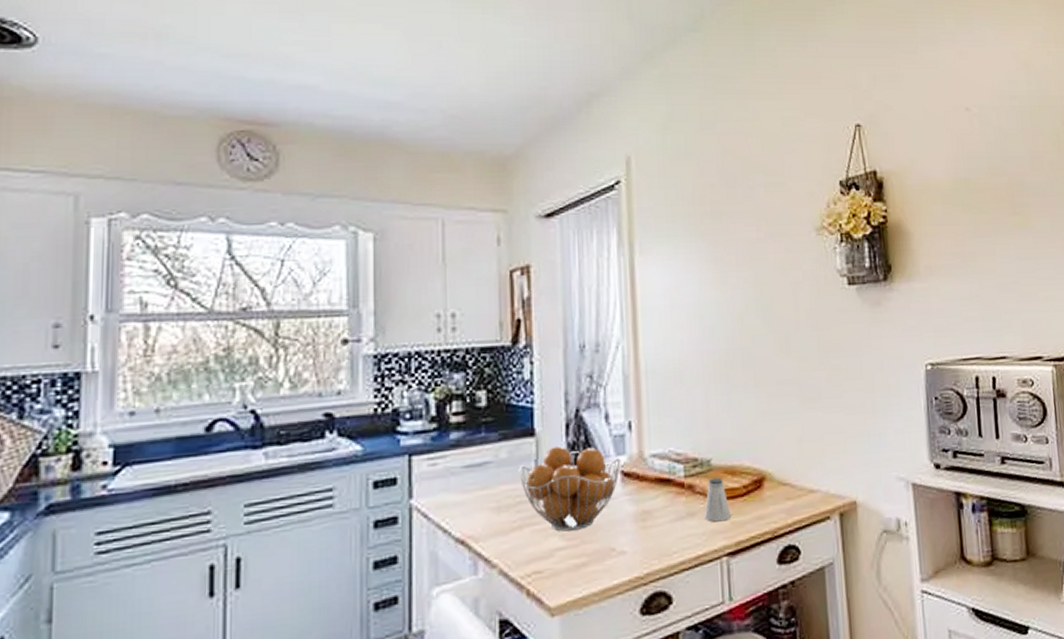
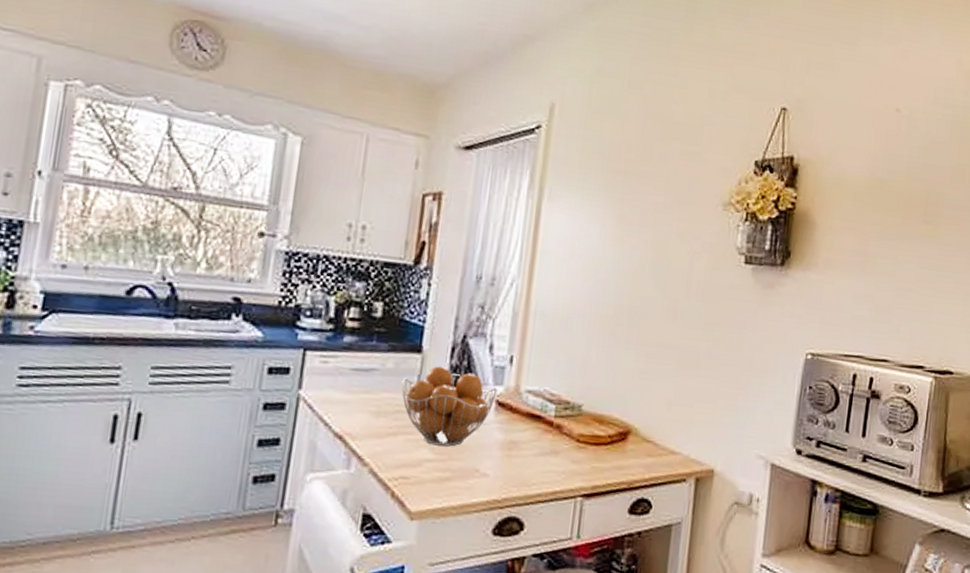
saltshaker: present [704,477,732,522] -> none [566,422,593,465]

